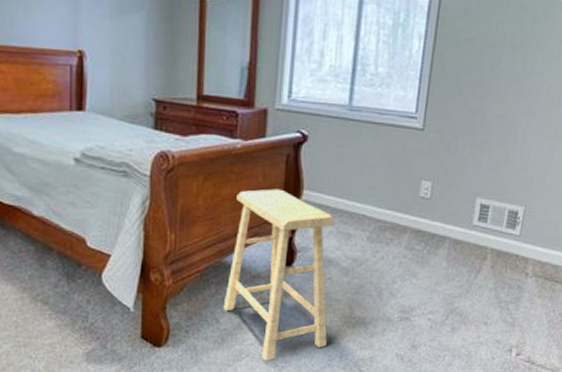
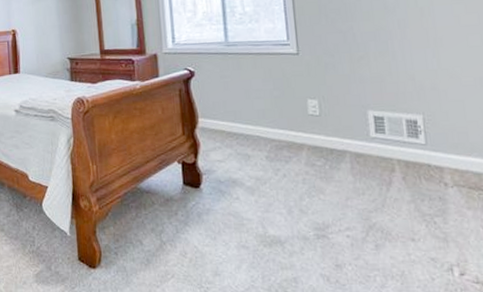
stool: present [223,189,334,362] -> none [142,119,247,283]

